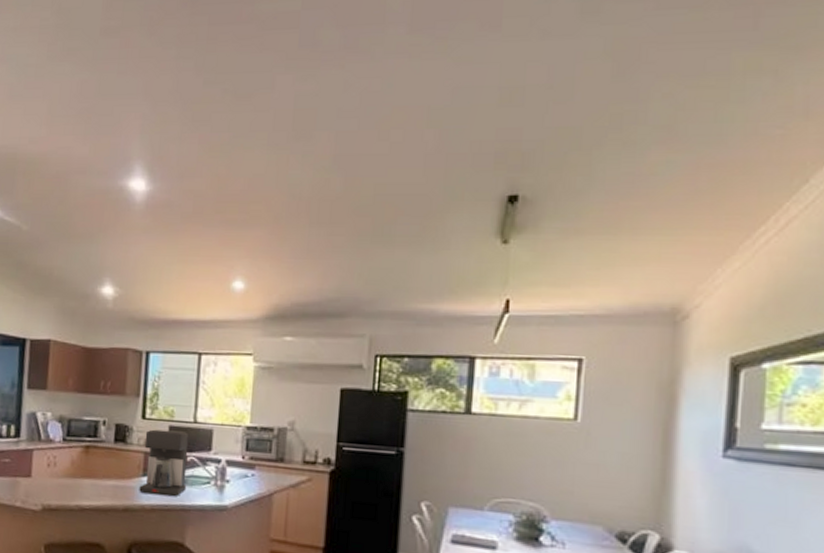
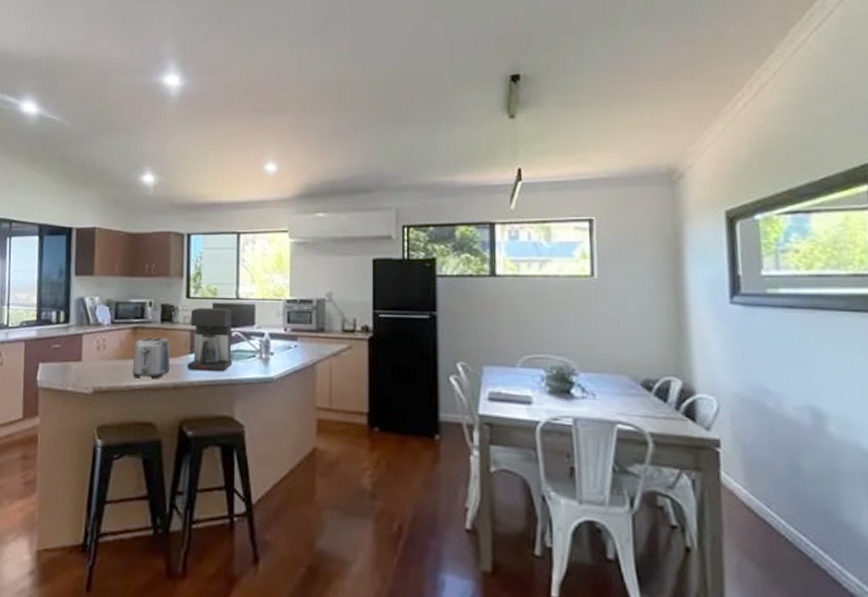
toaster: none [82,456,123,500] -> present [132,337,171,379]

